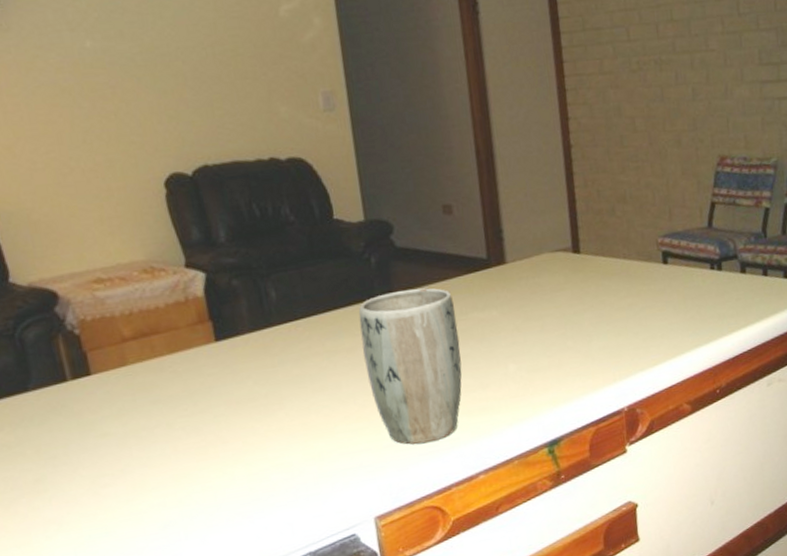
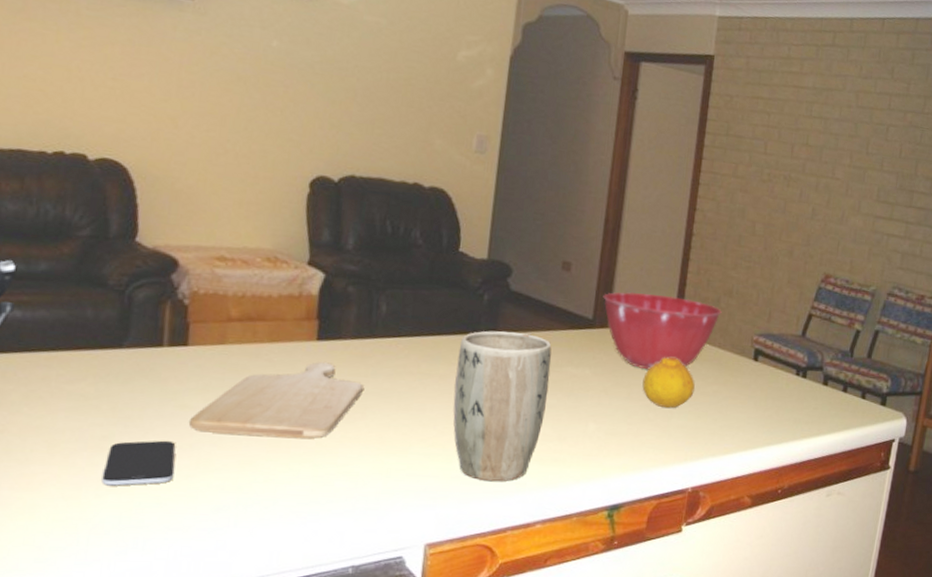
smartphone: none [45,470,115,526] -> present [102,440,176,486]
chopping board: none [113,361,275,456] -> present [188,362,364,439]
mixing bowl: none [492,214,619,298] -> present [603,291,722,370]
fruit: none [553,279,609,333] -> present [642,357,695,409]

